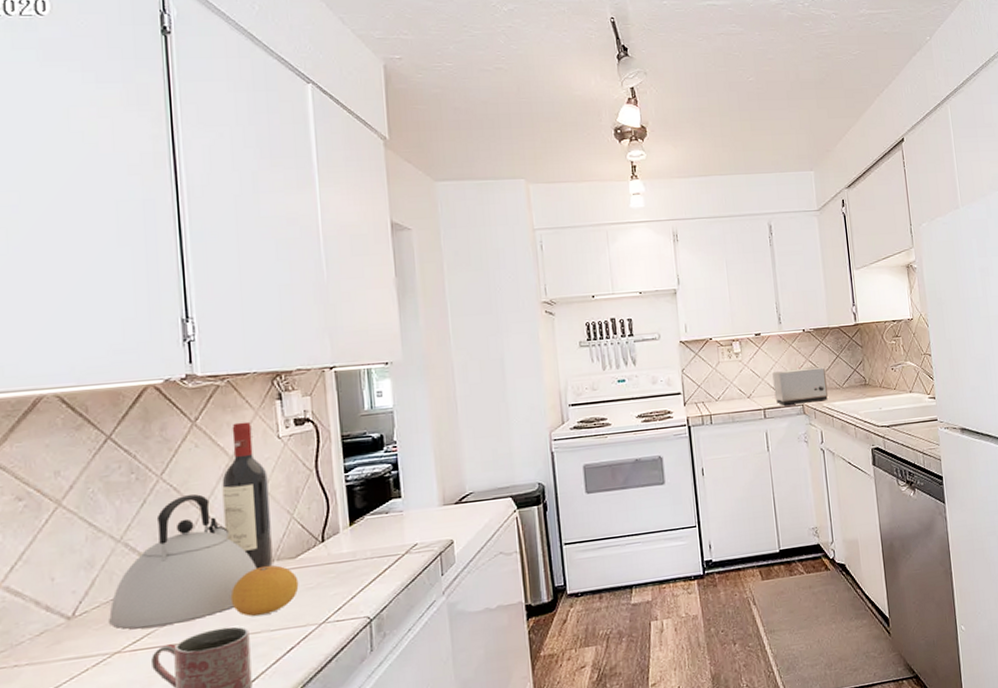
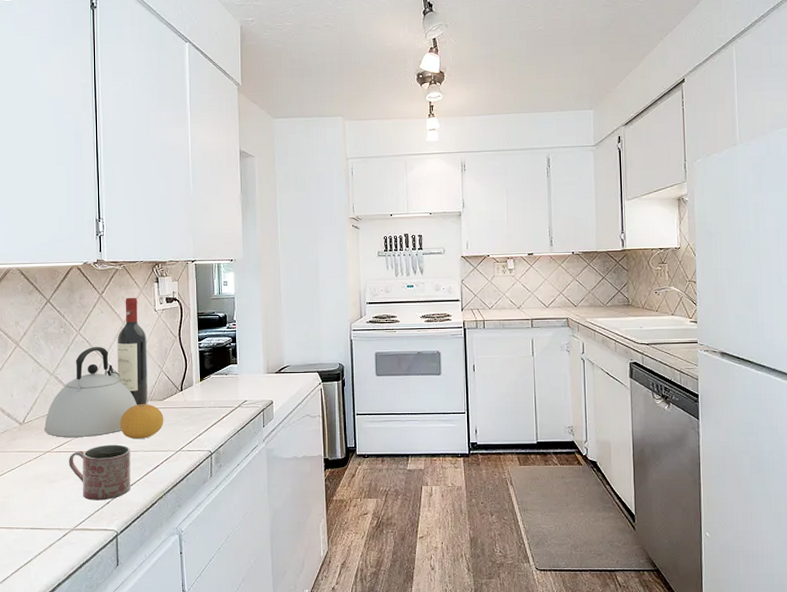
toaster: present [772,366,829,405] -> none [541,286,592,317]

